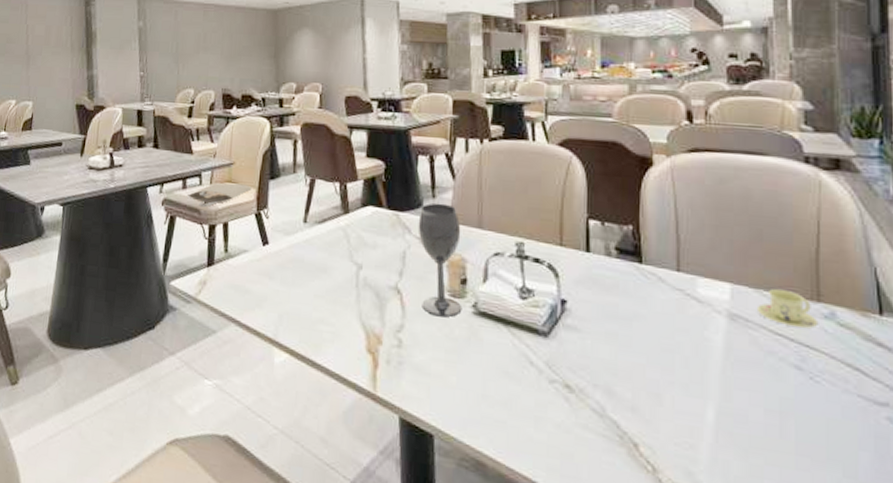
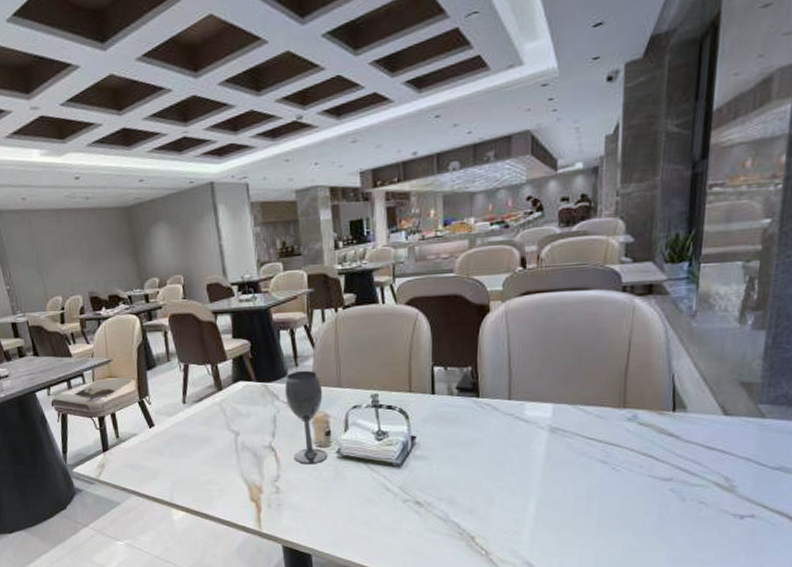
cup and saucer: present [756,288,819,328] -> none [573,402,623,431]

